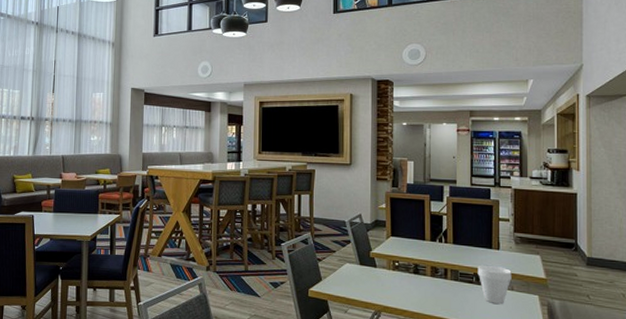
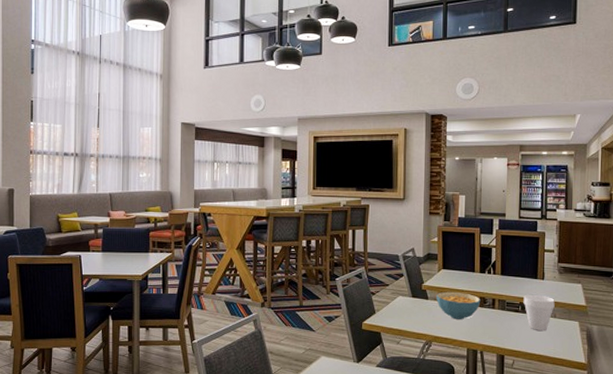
cereal bowl: none [385,259,432,289] -> present [436,291,481,319]

